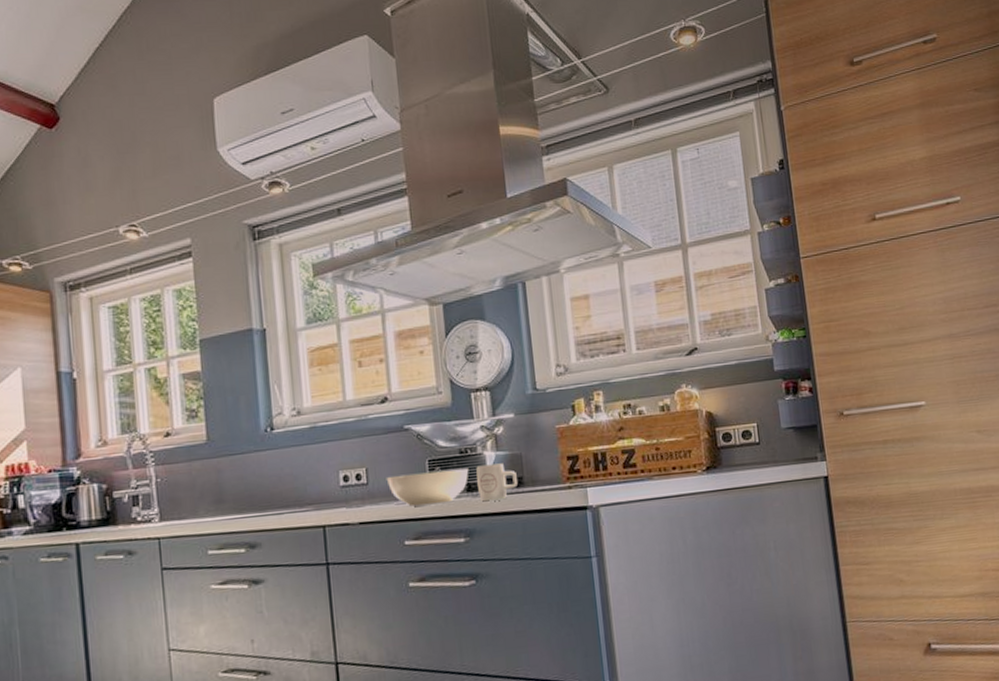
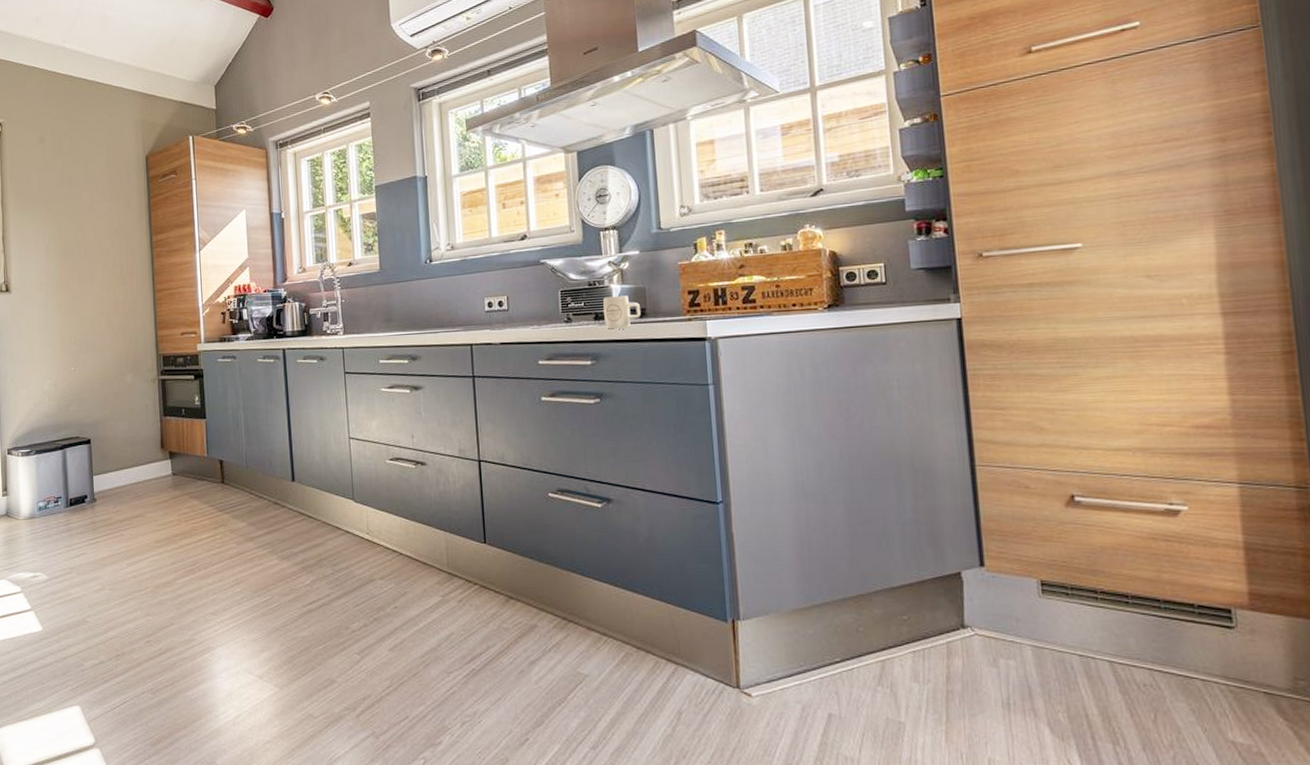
bowl: present [386,468,469,507] -> none [524,299,597,331]

